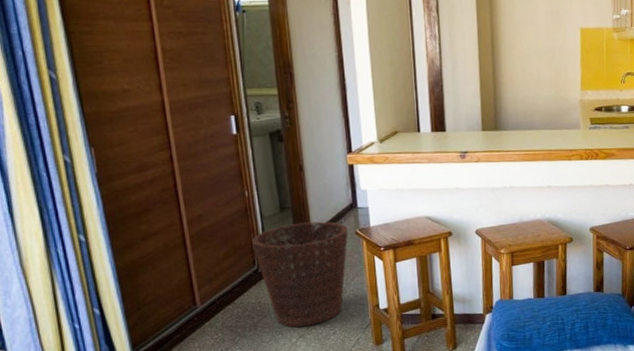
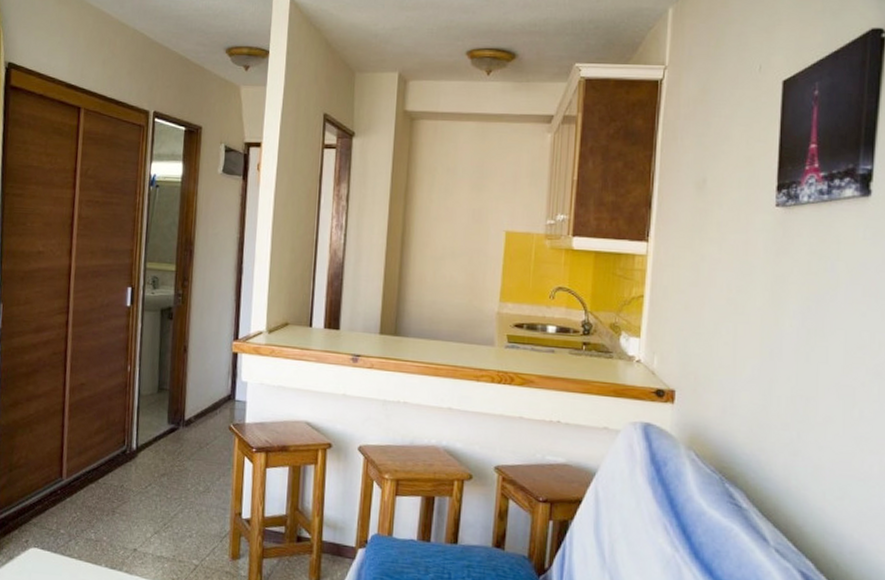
basket: present [252,221,348,327] -> none [125,407,222,522]

